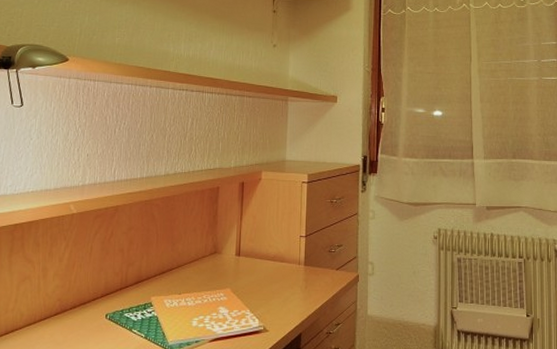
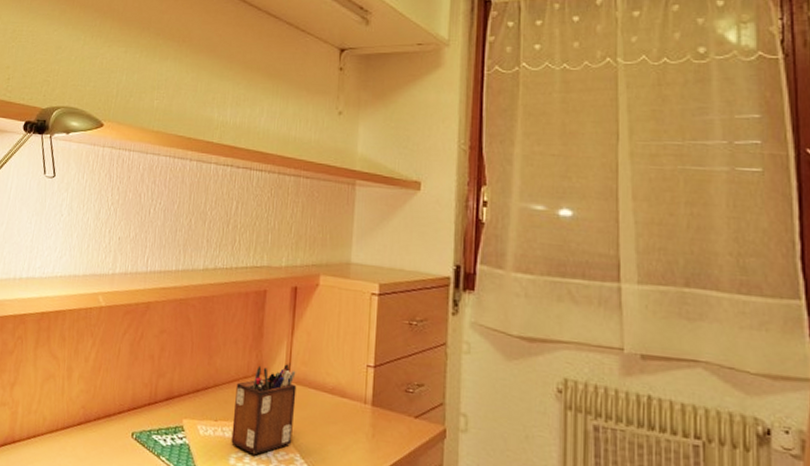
desk organizer: none [193,241,246,316] -> present [231,363,297,456]

